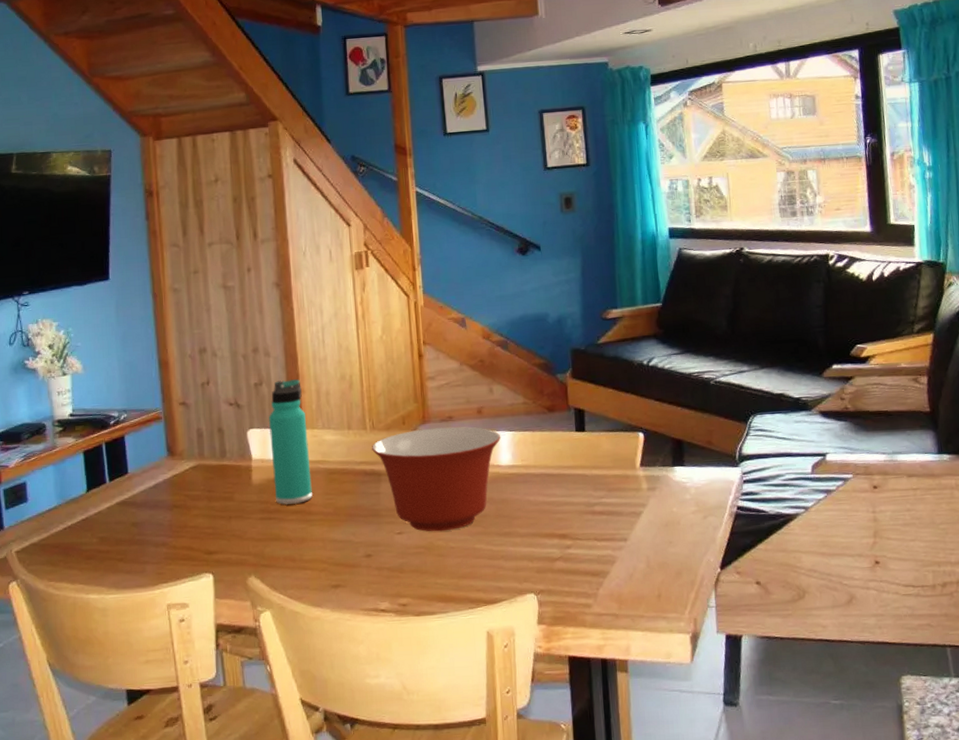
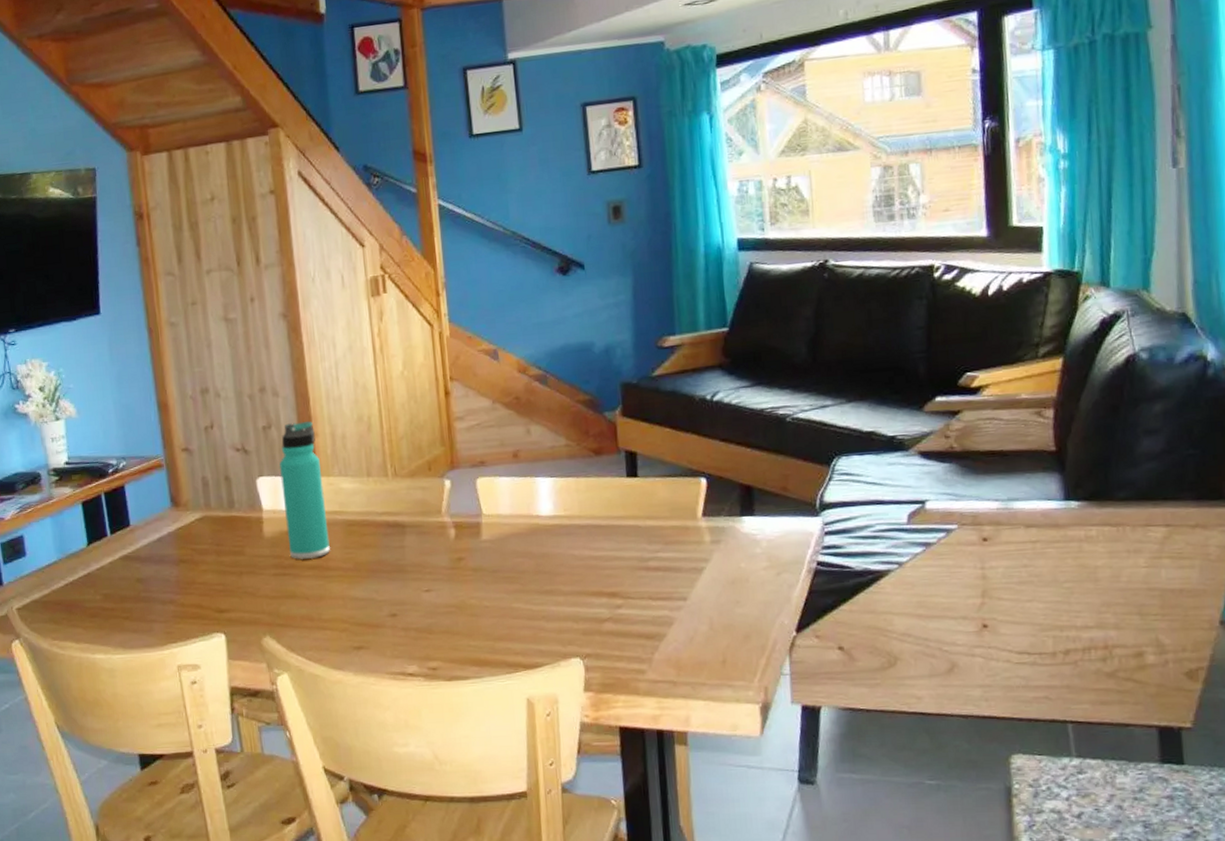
mixing bowl: present [372,427,501,532] -> none [394,472,541,589]

